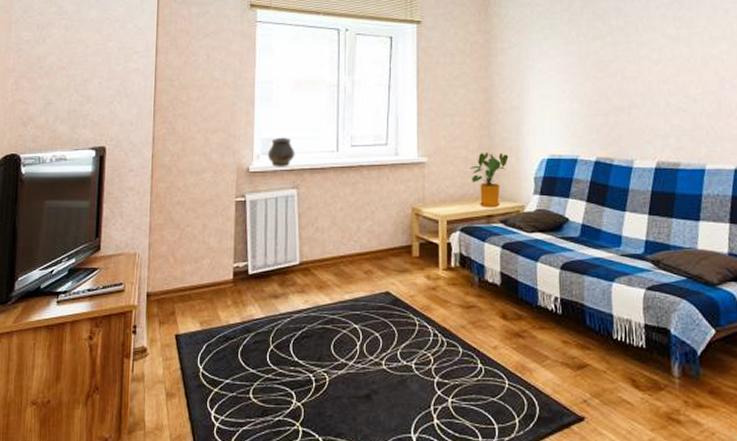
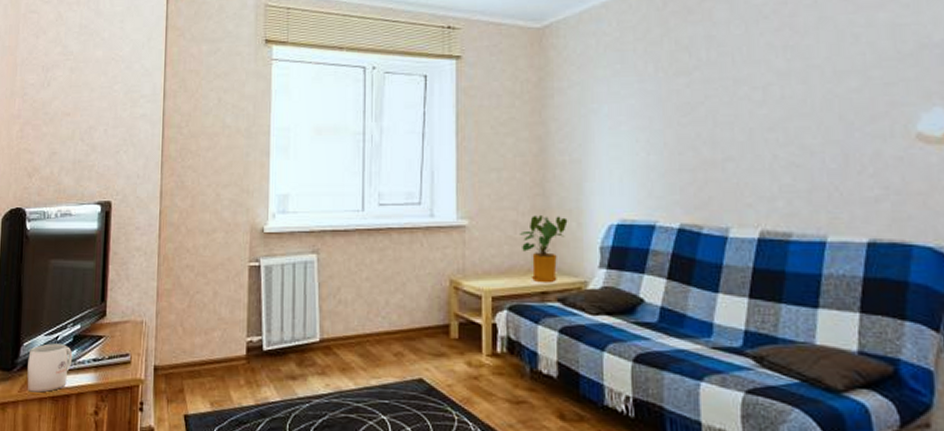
mug: none [21,277,68,323] -> present [27,343,73,393]
vase: present [267,137,295,167] -> none [284,193,315,228]

